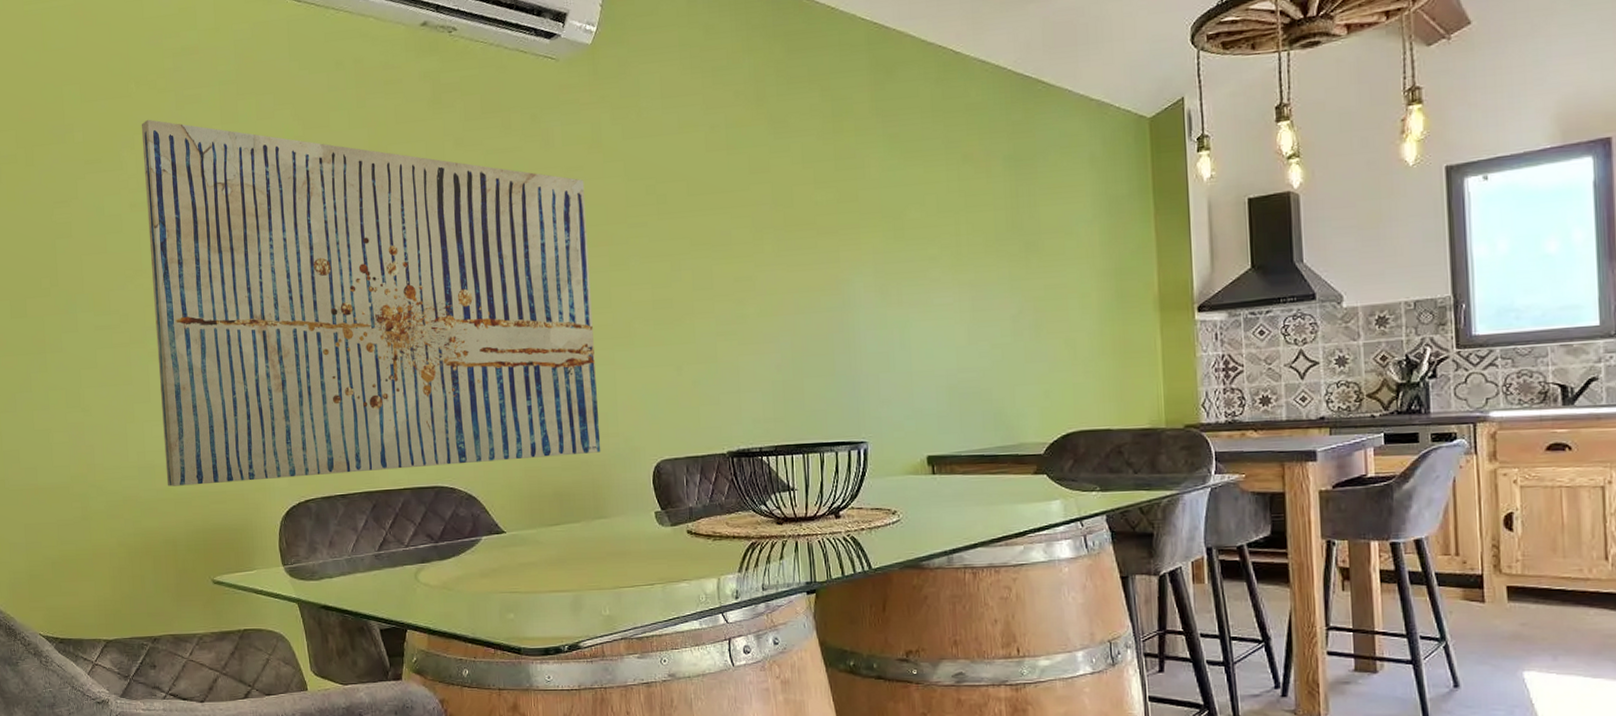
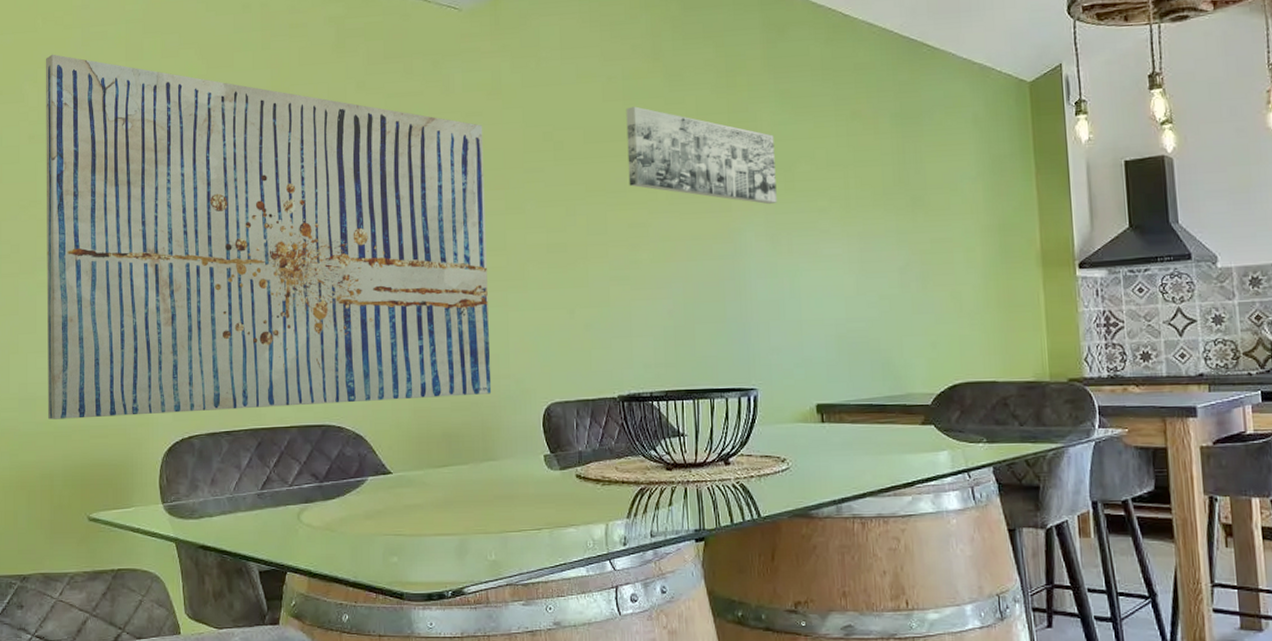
wall art: none [730,156,886,254] -> present [626,106,777,205]

